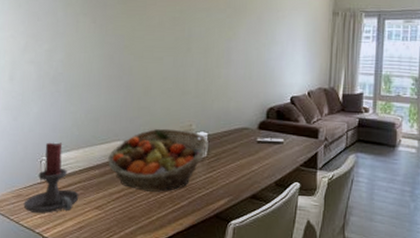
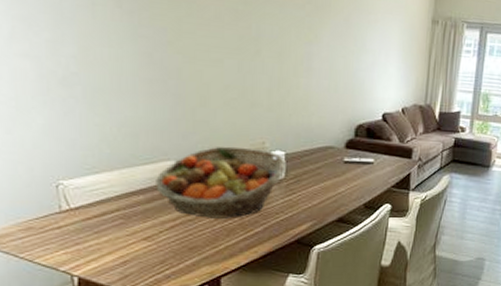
candle holder: present [23,142,79,213] -> none [37,162,119,248]

